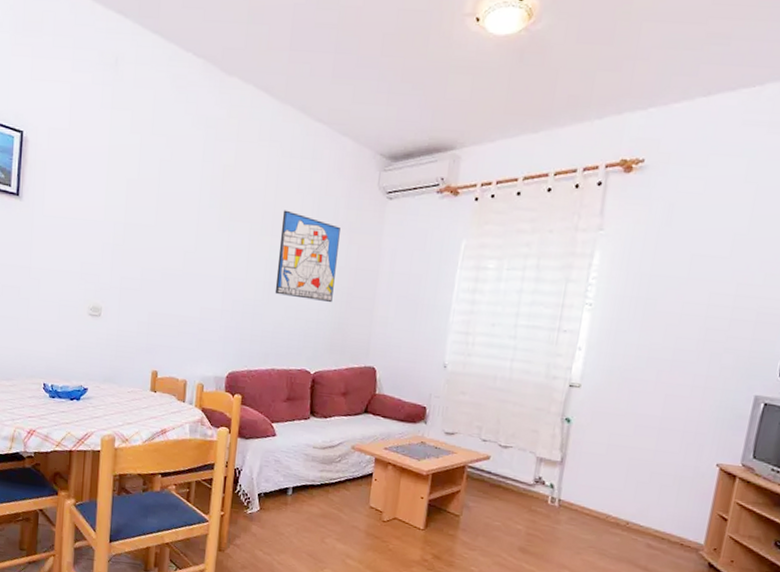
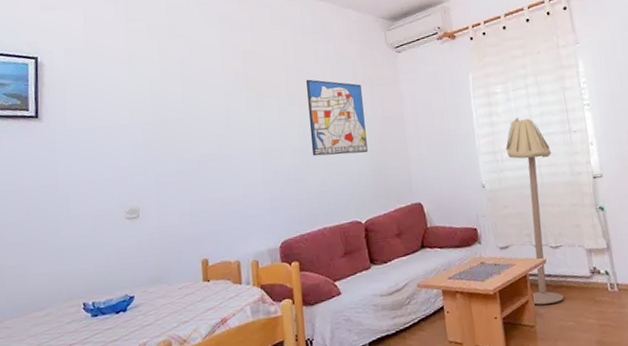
floor lamp: none [463,300,531,501] -> present [506,117,564,305]

